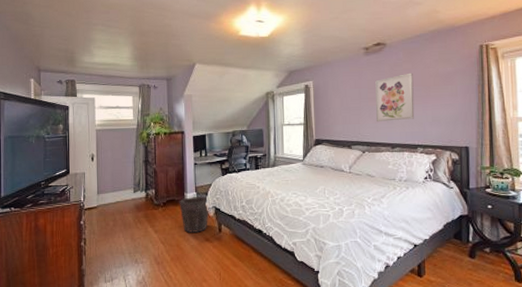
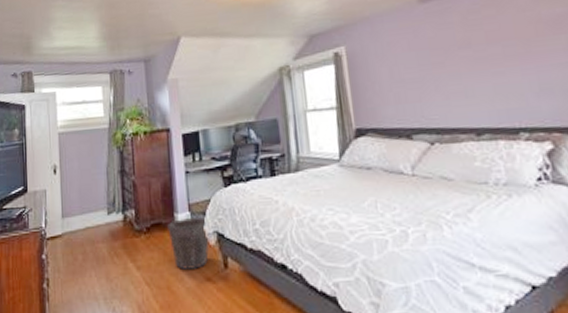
wall art: present [375,72,415,123] -> none [440,21,510,98]

